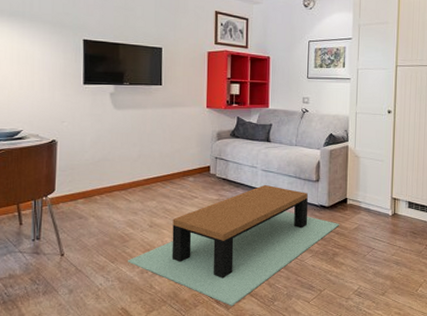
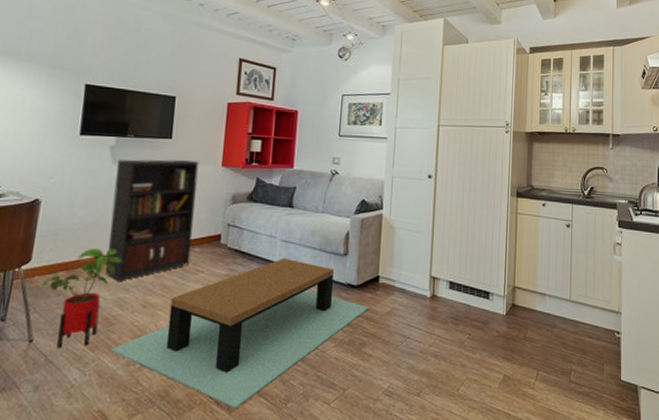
house plant: none [65,179,130,261] -> present [41,248,123,349]
bookcase: none [116,103,187,206] -> present [105,159,199,281]

